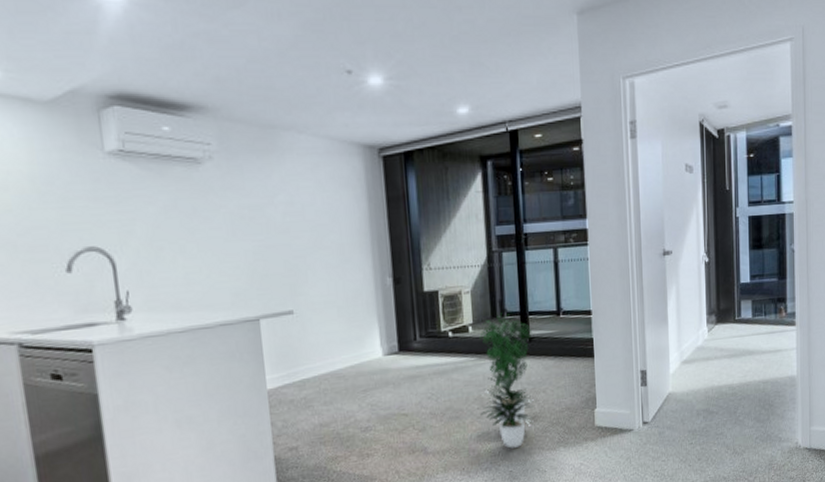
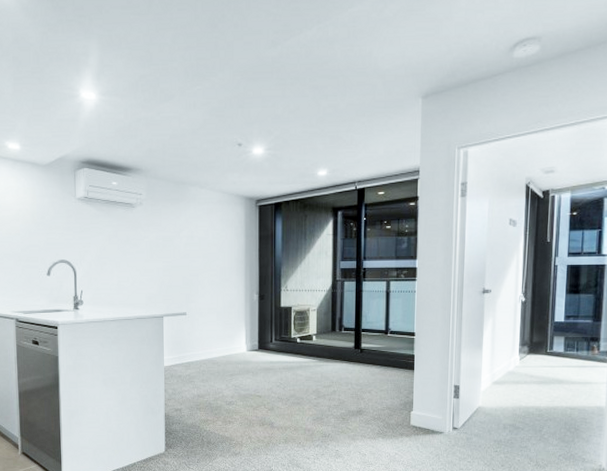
potted plant: present [479,313,534,449] -> none [317,328,364,433]

